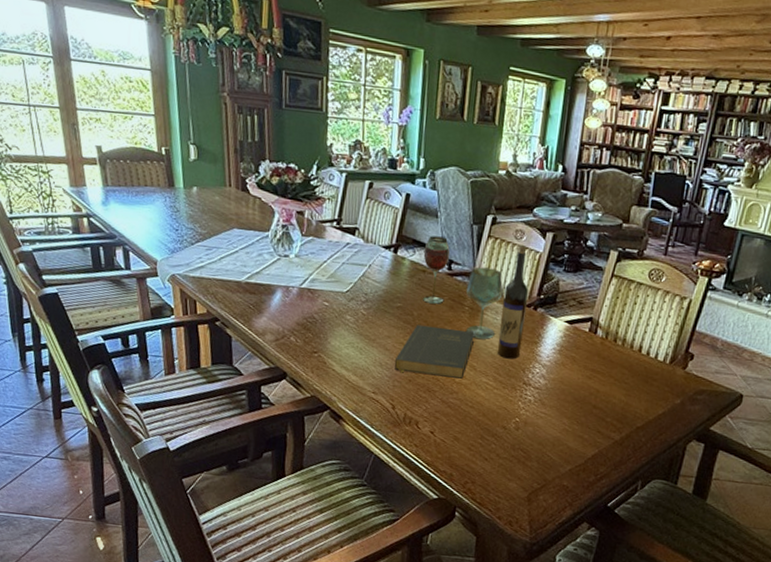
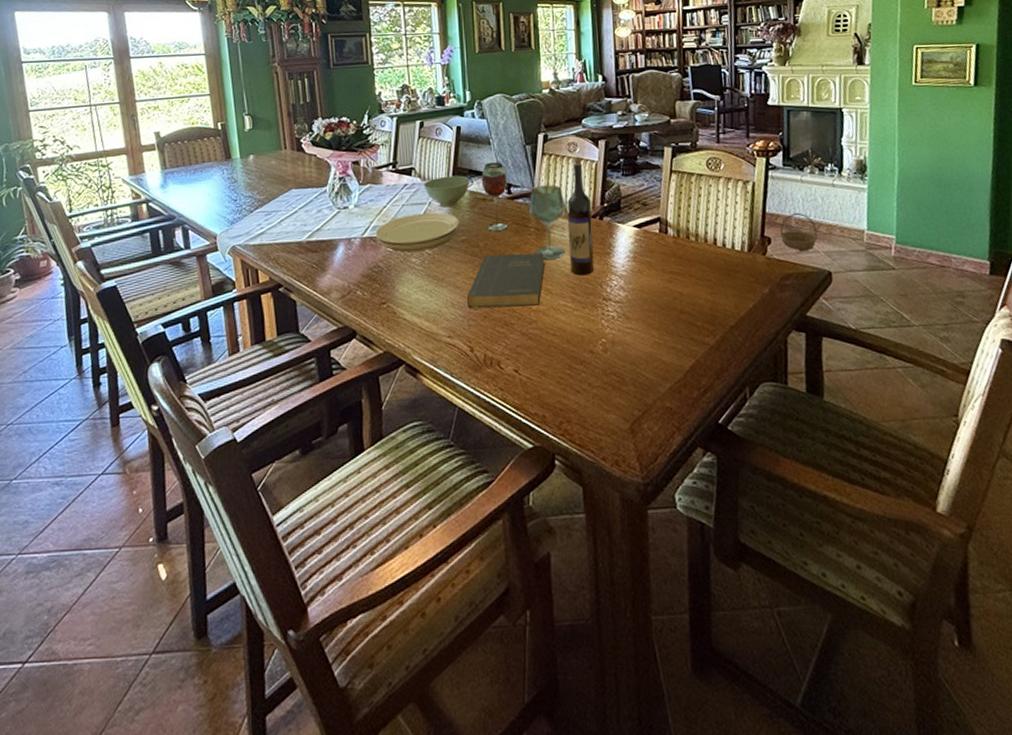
plate: none [313,273,398,311] -> present [375,212,461,253]
bowl: none [366,241,413,273] -> present [424,175,470,208]
basket: none [704,335,740,372] -> present [780,212,818,251]

